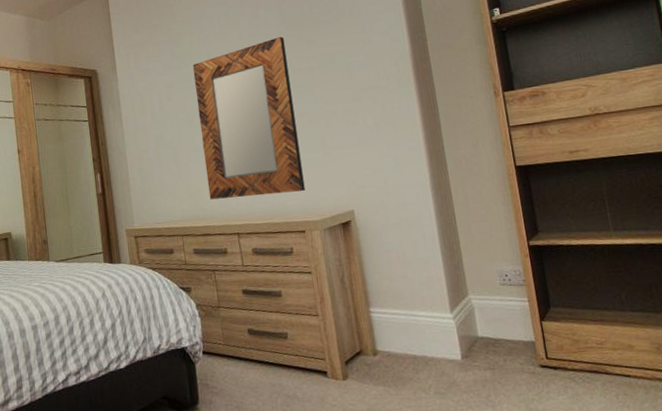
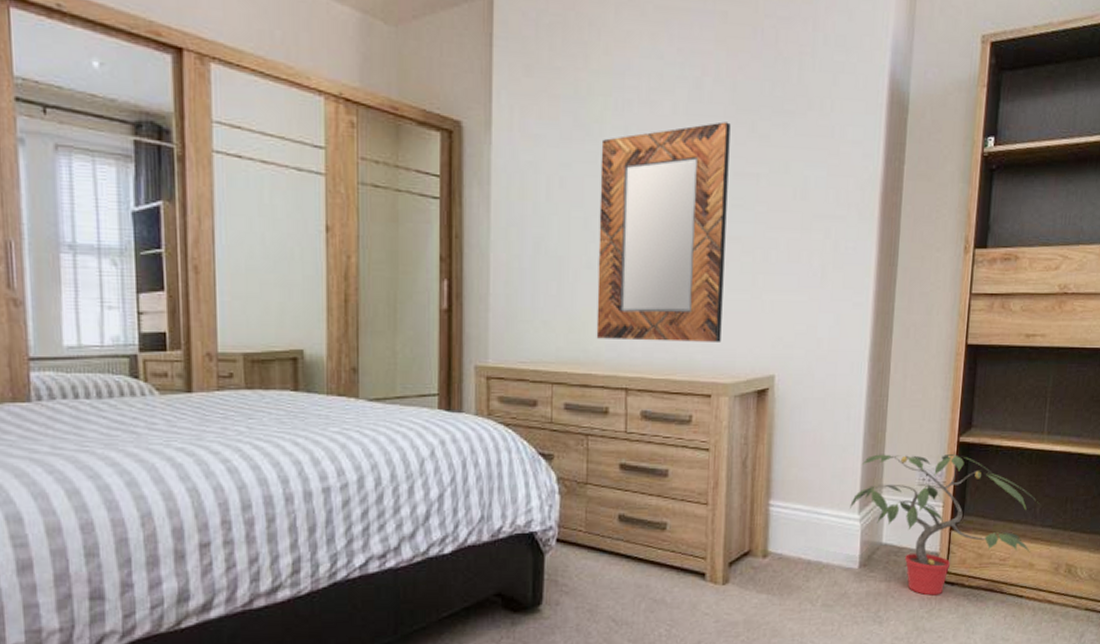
potted plant: none [441,256,627,380] -> present [850,454,1039,596]

